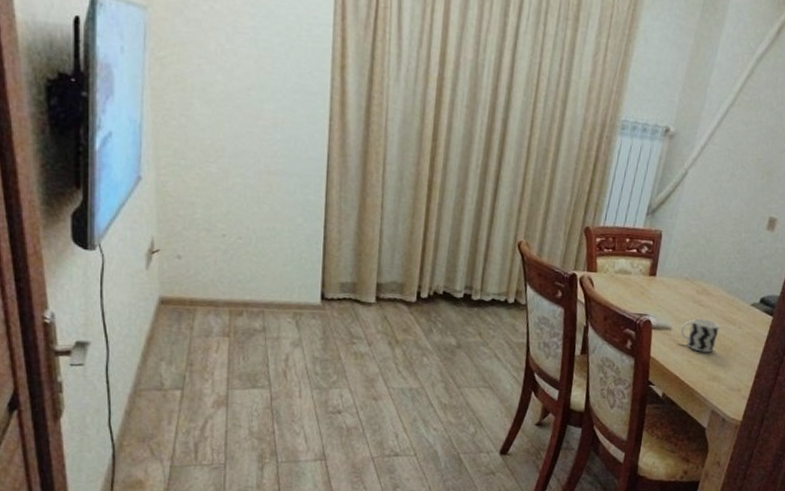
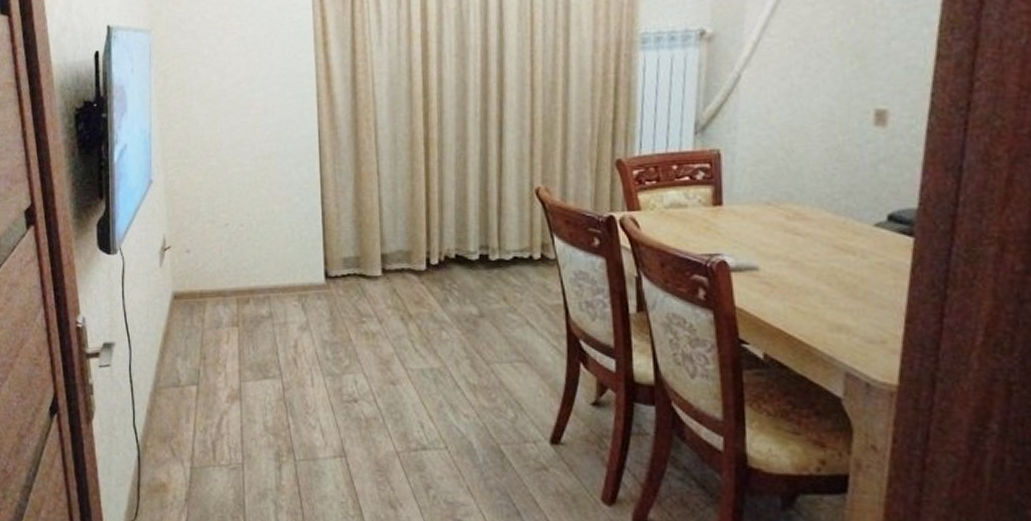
cup: present [680,318,720,353] -> none [772,250,832,295]

